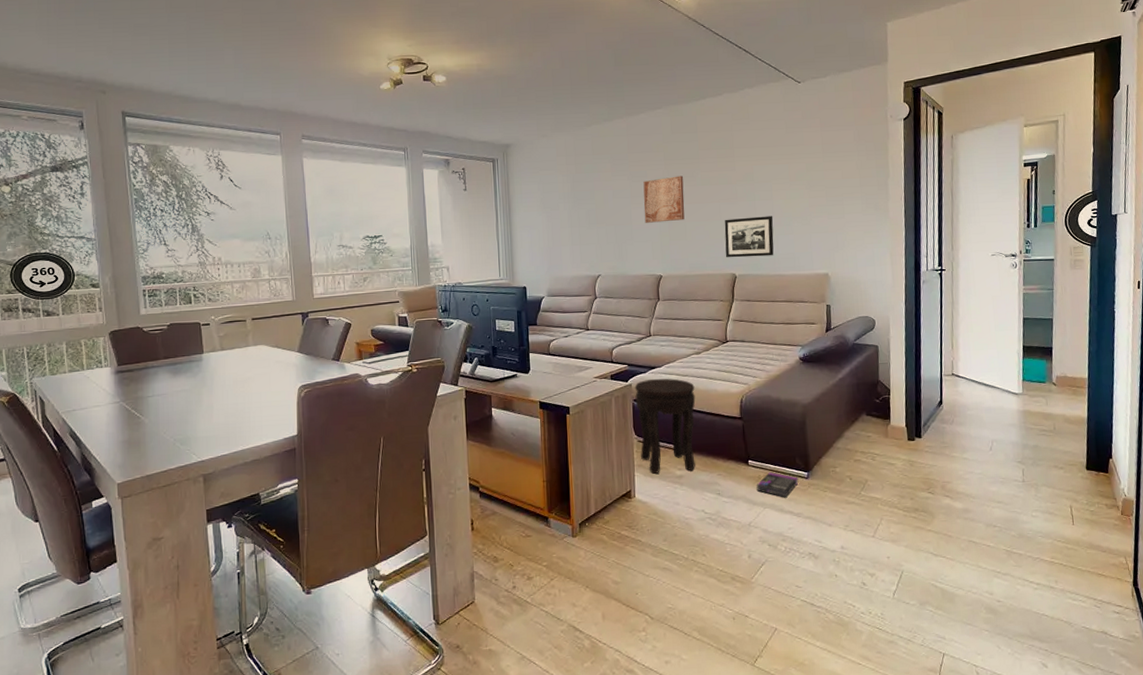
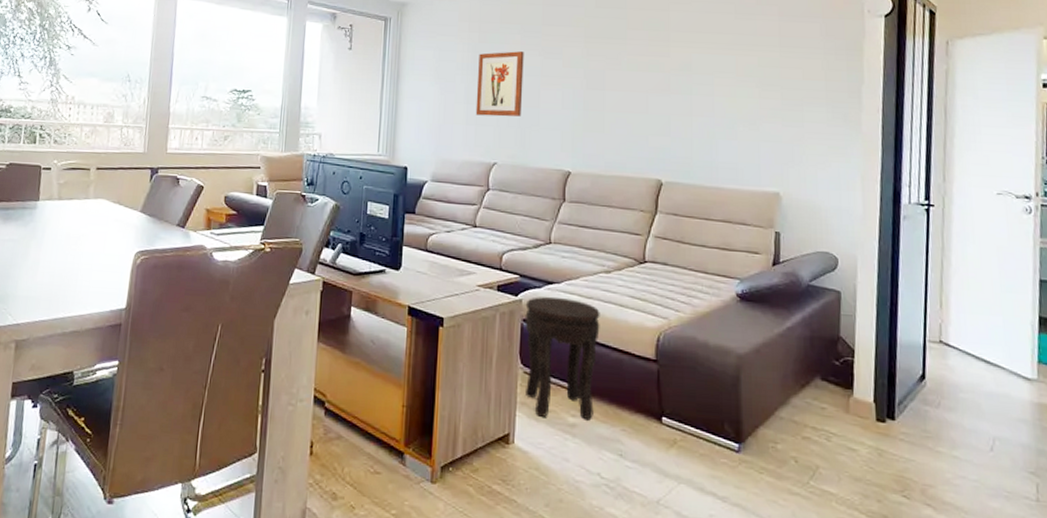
wall art: none [577,178,618,237] -> present [475,51,524,117]
wall art: present [643,176,685,223] -> none [555,56,605,109]
picture frame: present [724,216,774,258] -> none [650,113,713,164]
box: present [756,472,799,498] -> none [670,436,727,474]

